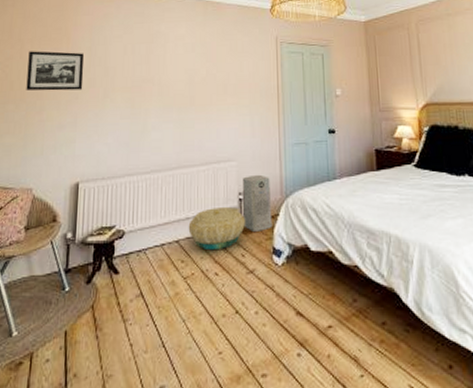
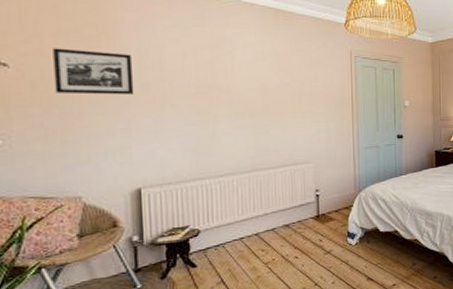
basket: present [188,206,245,251] -> none [267,202,322,239]
air purifier: present [242,174,272,233] -> none [319,173,347,222]

